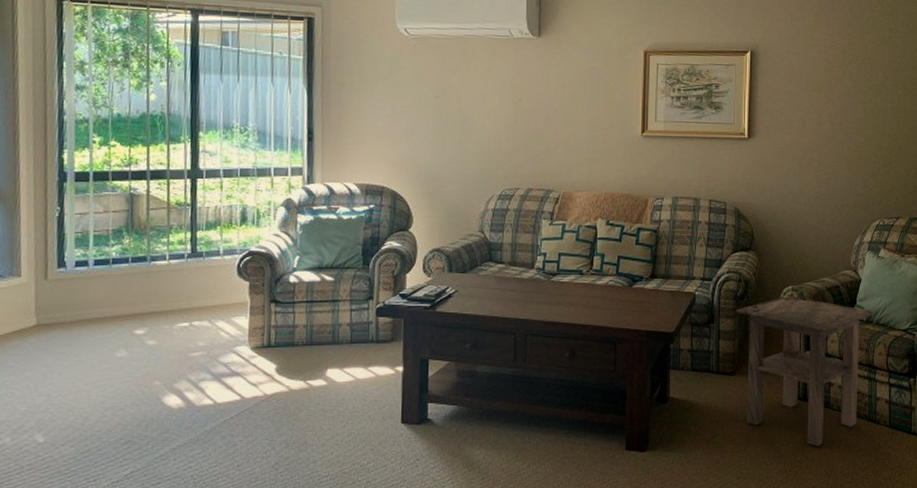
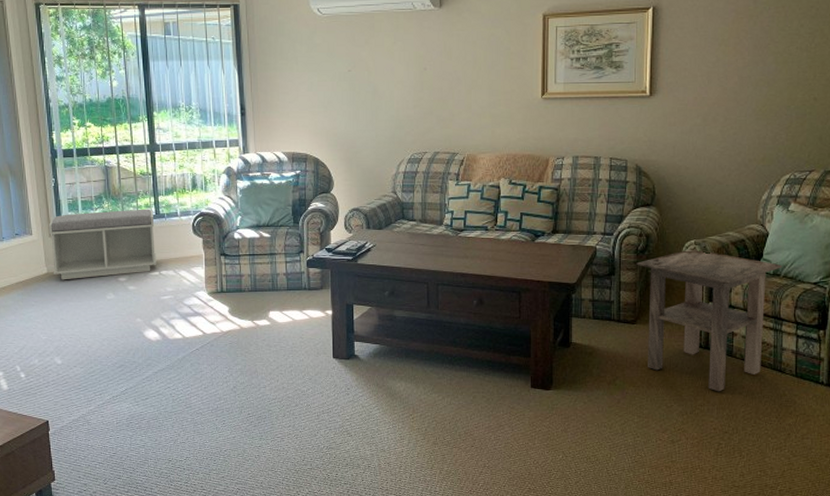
bench: none [44,246,189,334] -> present [48,209,157,280]

